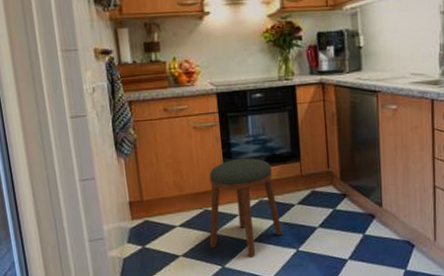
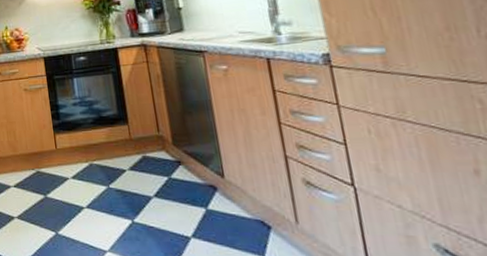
stool: present [209,158,283,259] -> none [40,119,116,227]

